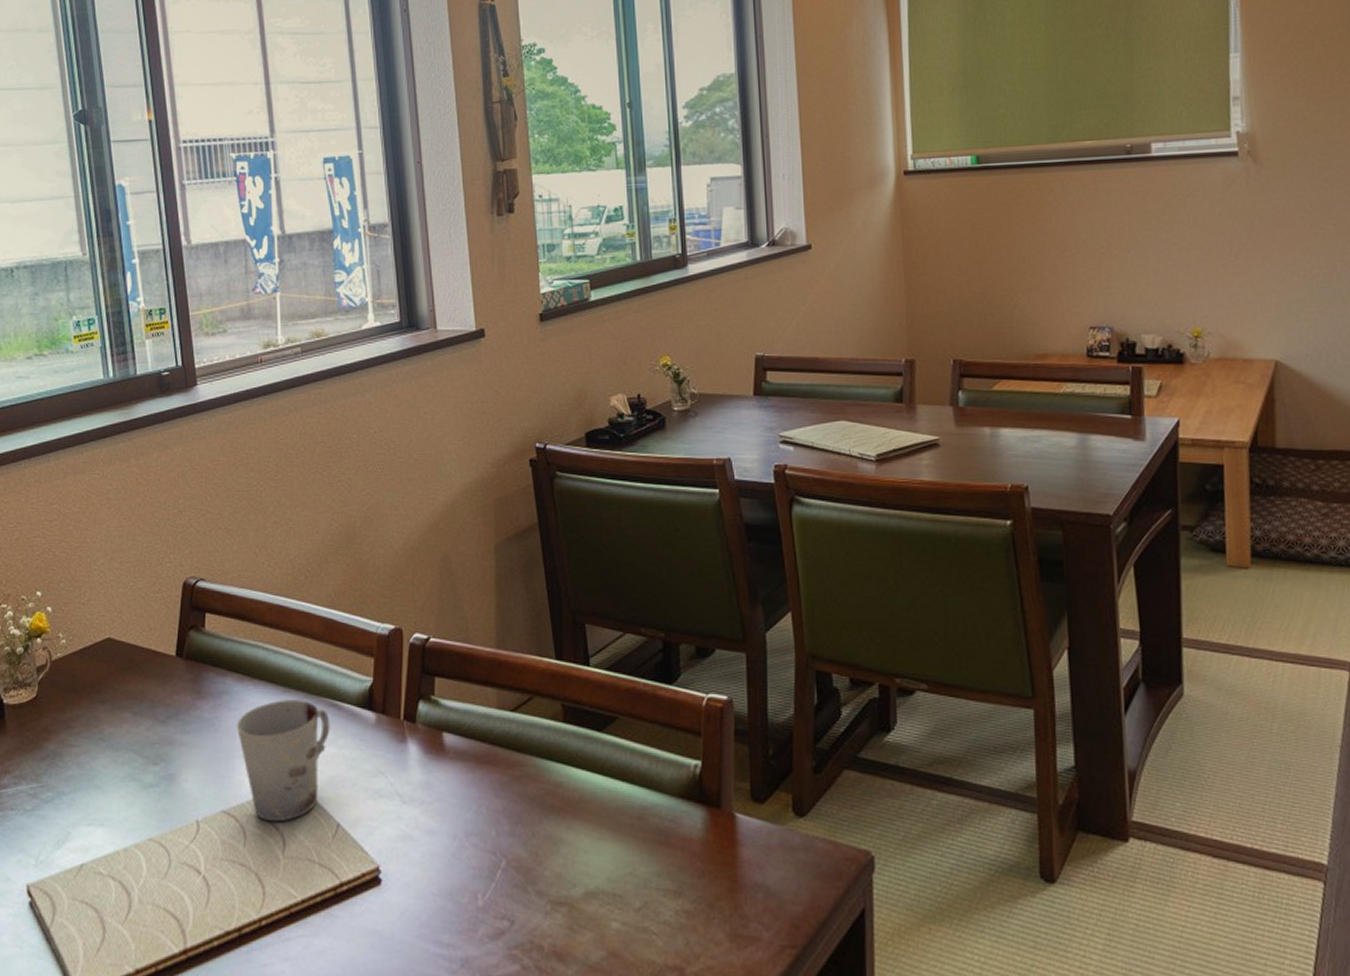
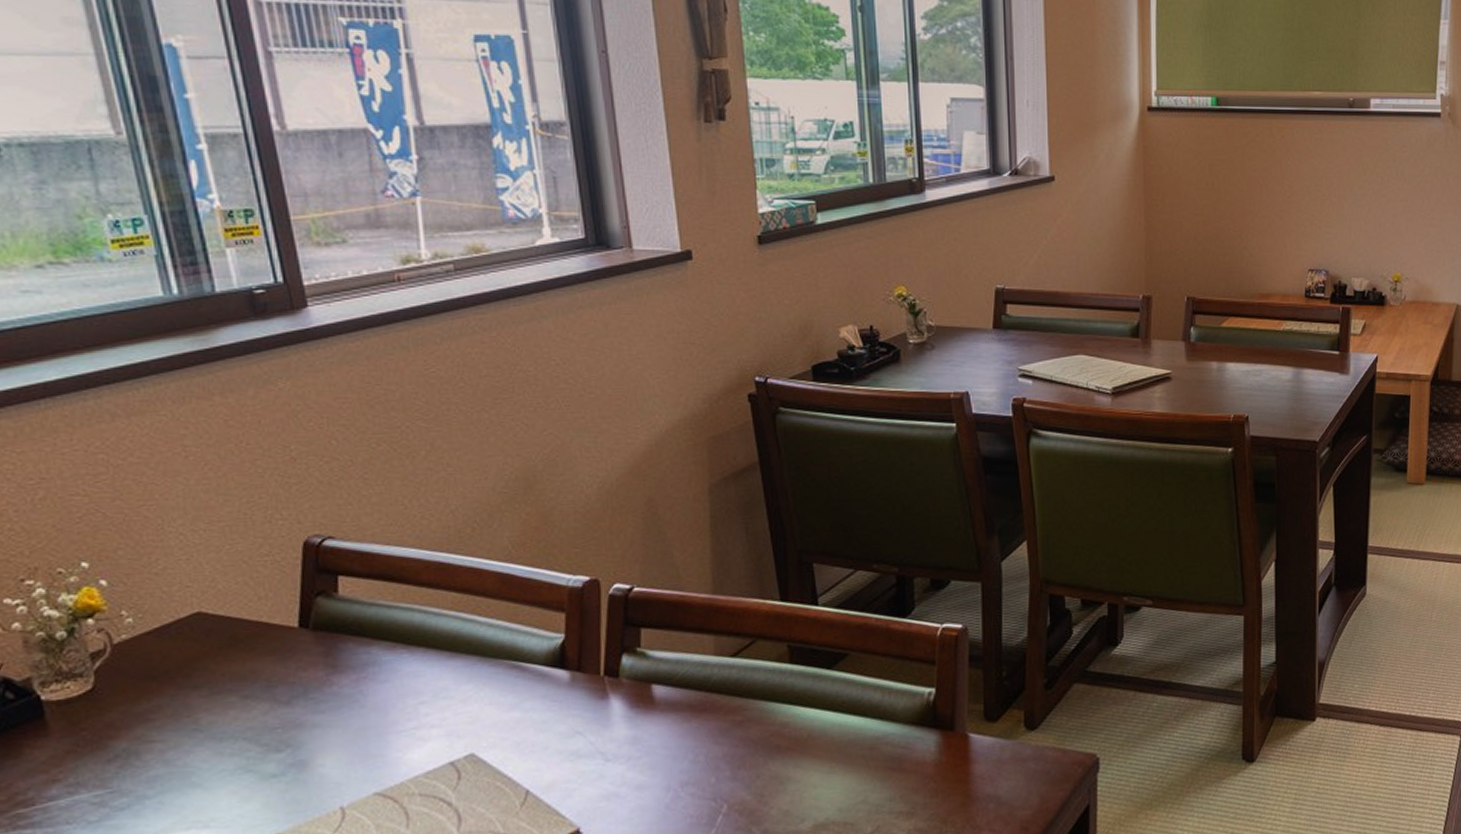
cup: present [236,700,330,822] -> none [388,664,513,798]

